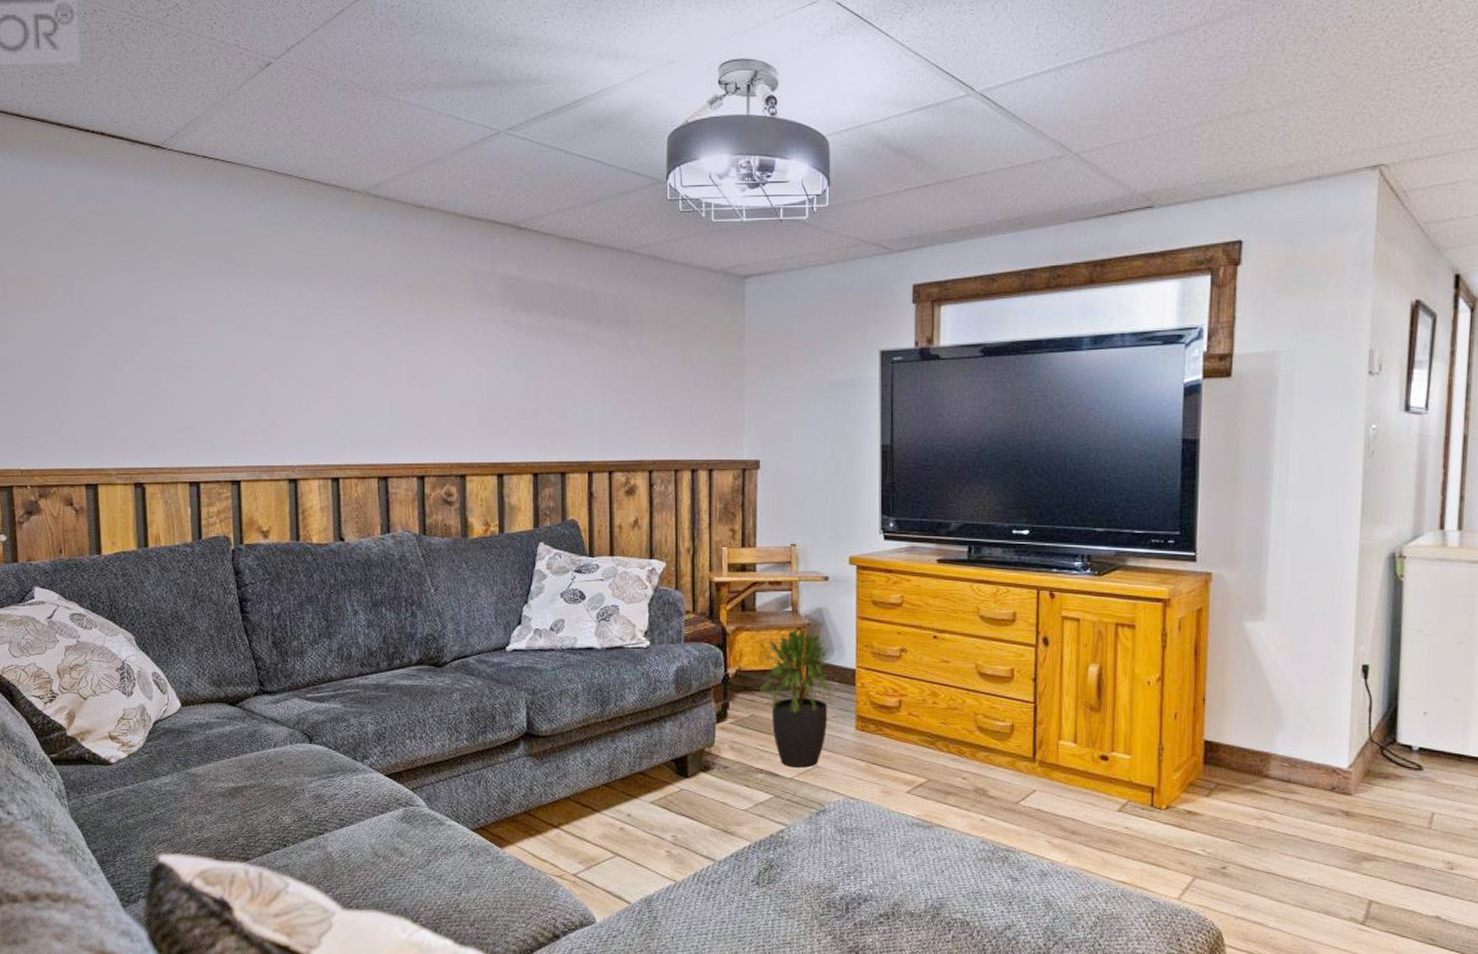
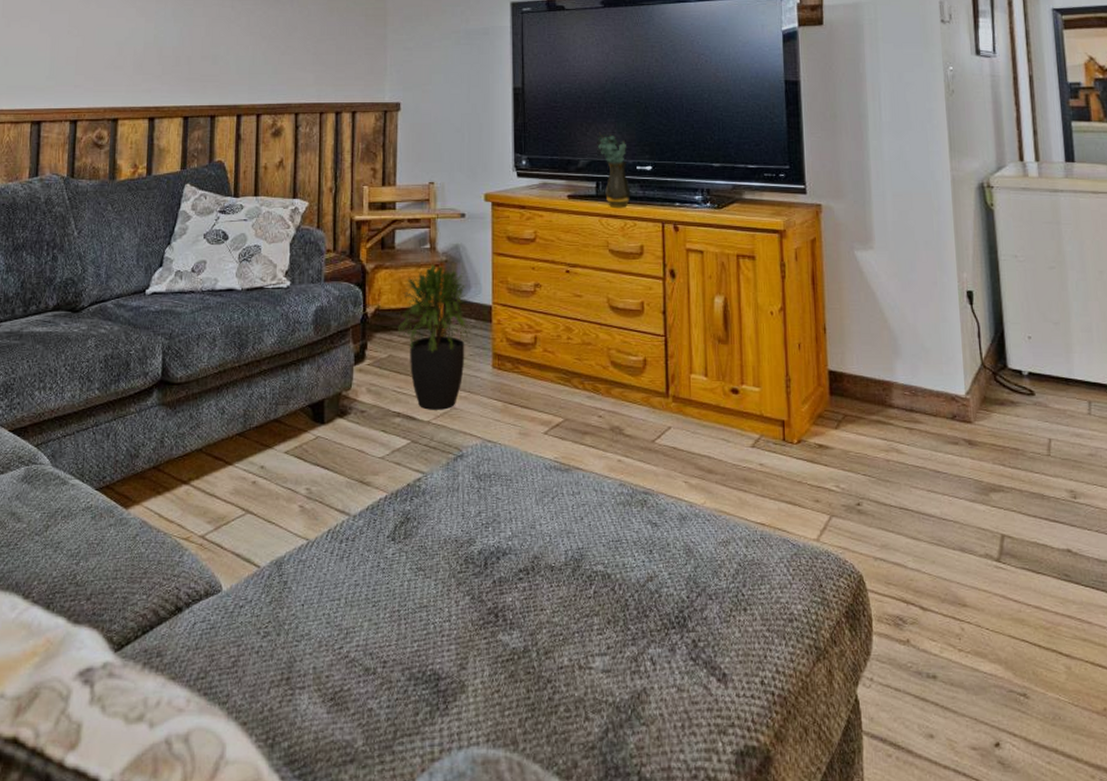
vase: none [972,493,1005,575] -> present [598,132,631,209]

